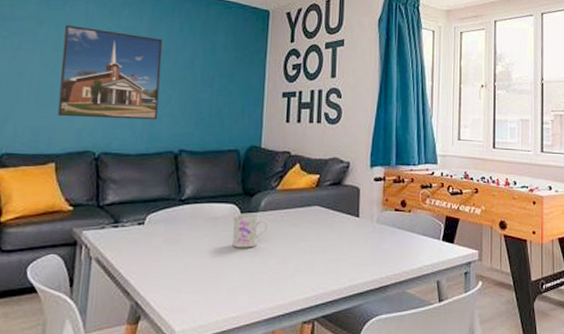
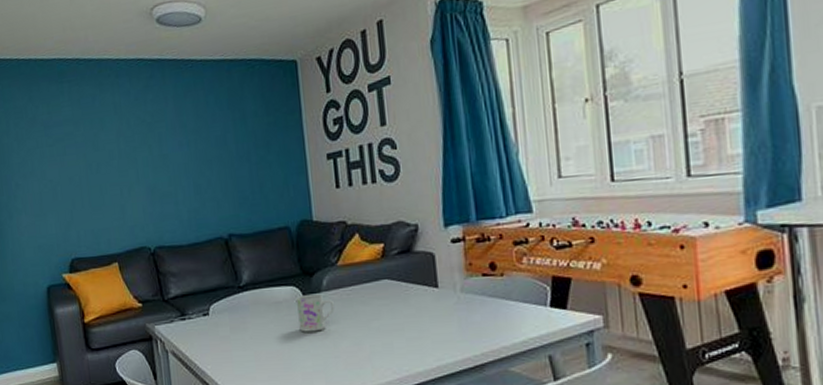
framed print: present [57,25,163,120] -> none [99,117,202,216]

